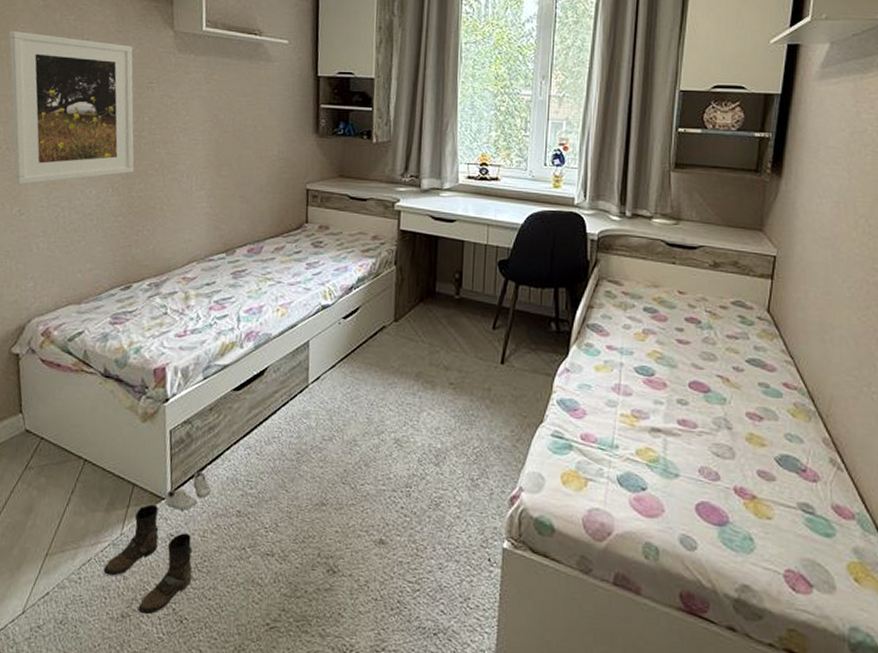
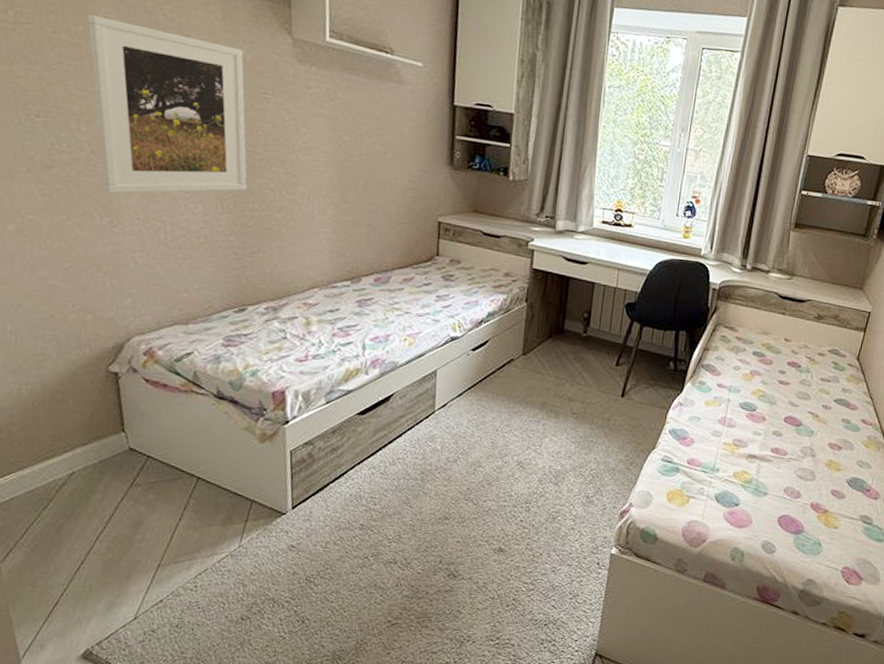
boots: present [103,504,193,615] -> none [221,519,315,617]
sneaker: present [165,471,211,510] -> none [286,489,333,524]

